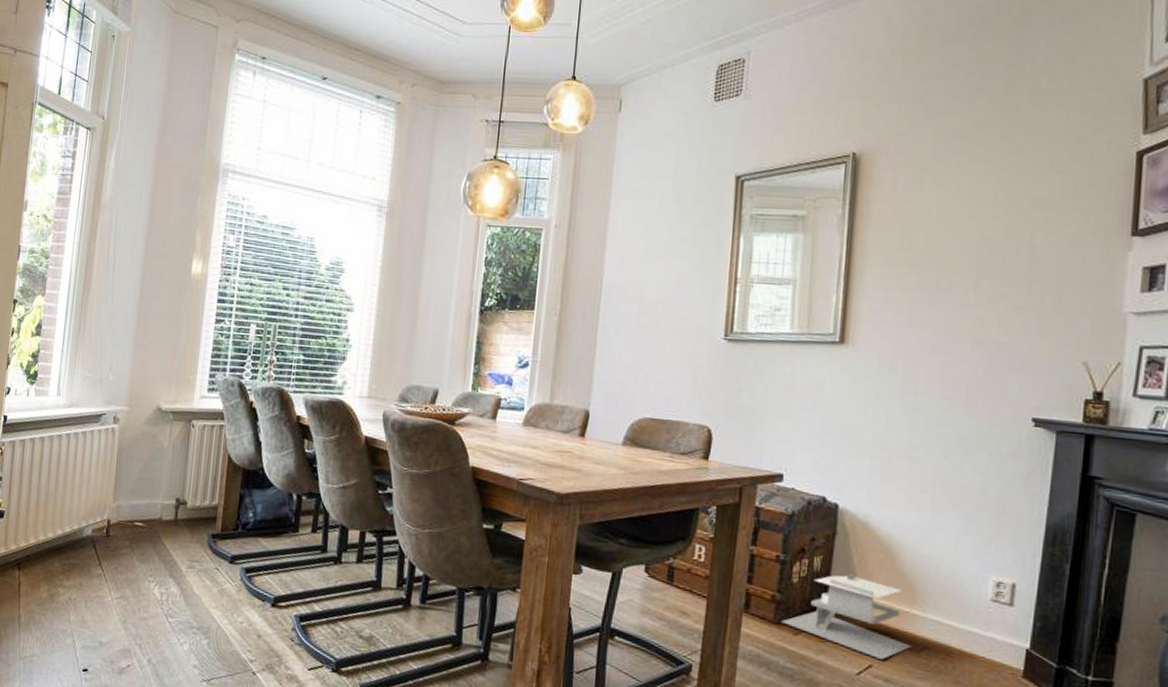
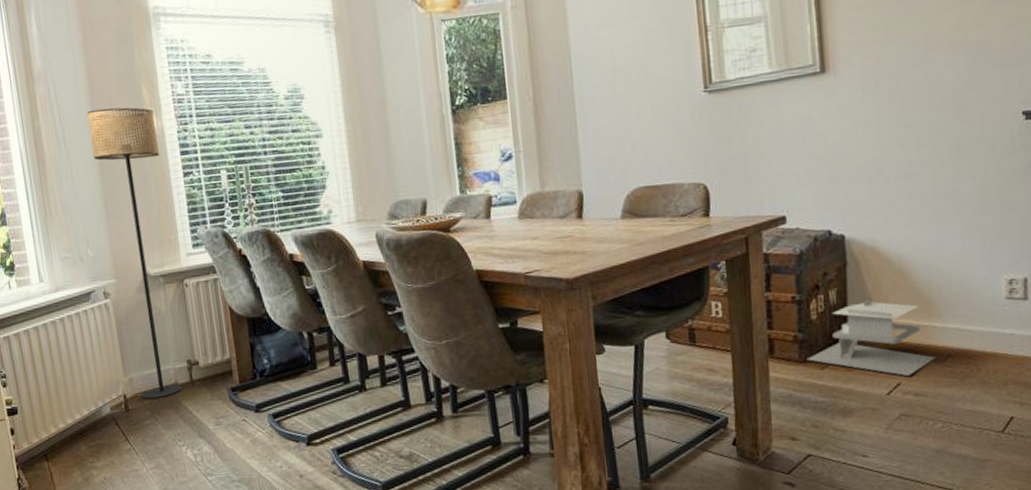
floor lamp: none [124,245,202,531] -> present [87,107,183,399]

